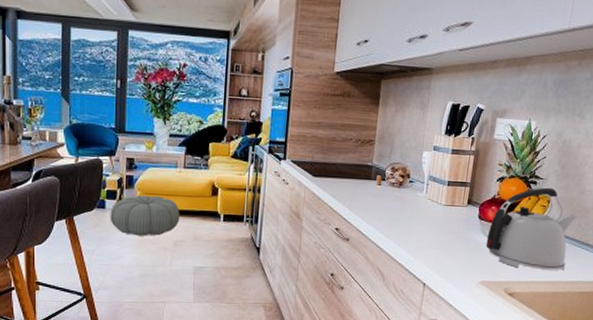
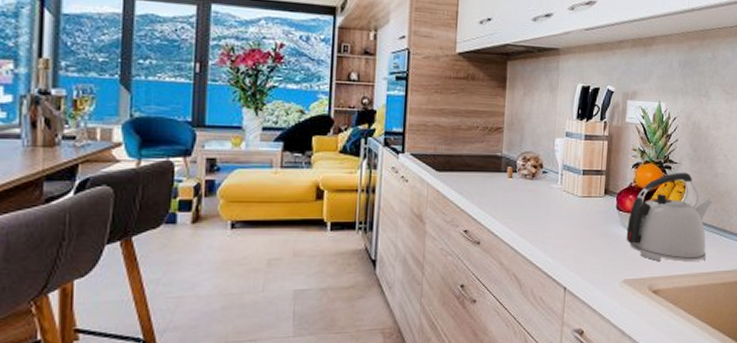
pouf: present [110,195,180,236] -> none [182,204,276,256]

